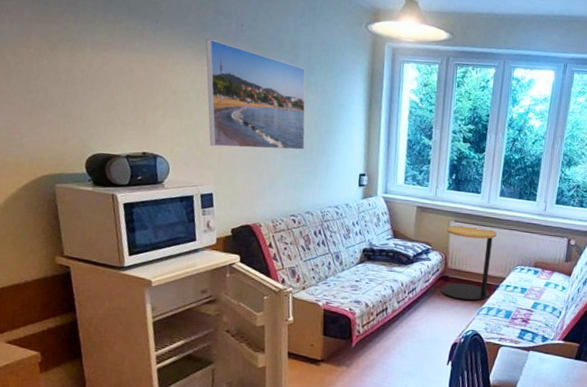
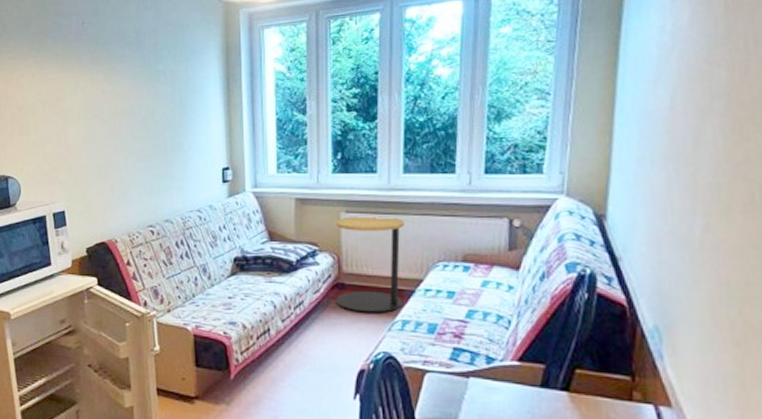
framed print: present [205,38,306,150] -> none [47,44,158,159]

